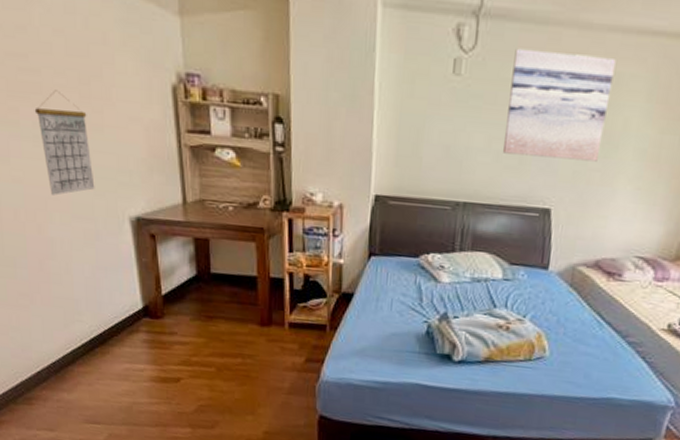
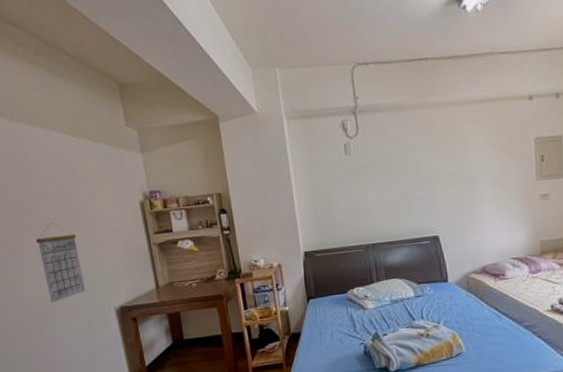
wall art: present [503,48,616,162] -> none [386,122,464,202]

